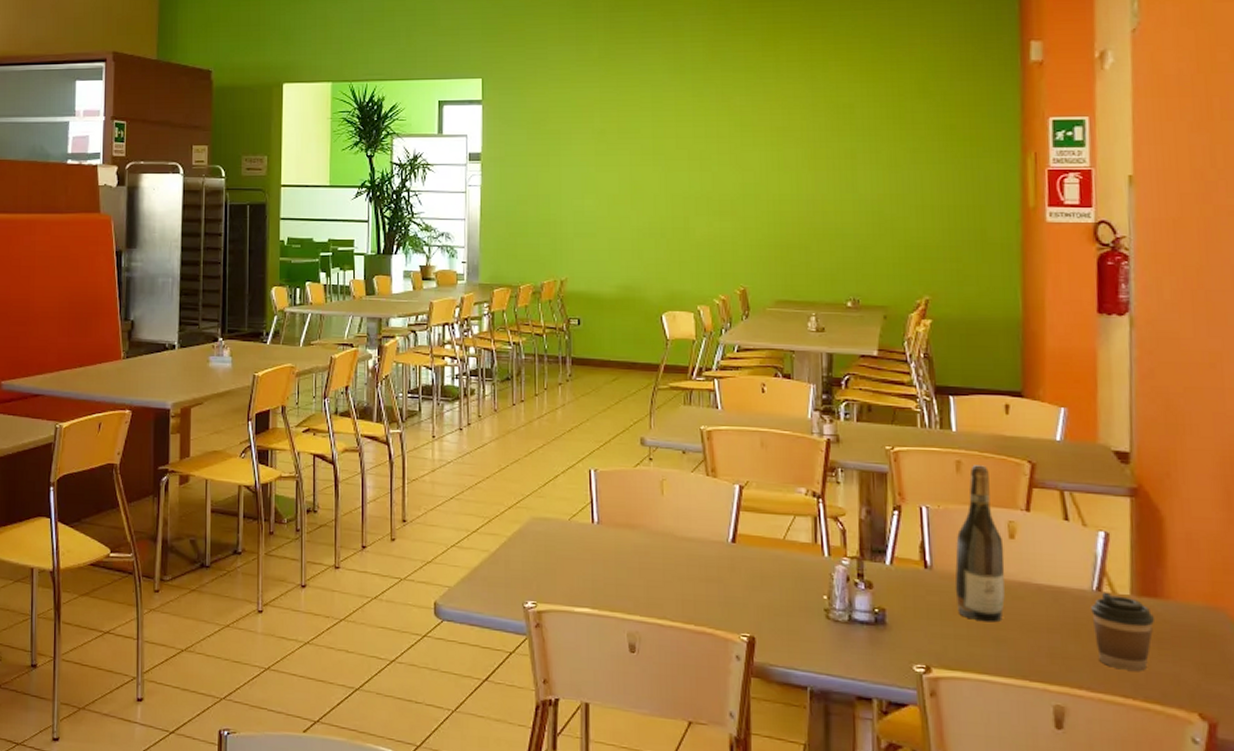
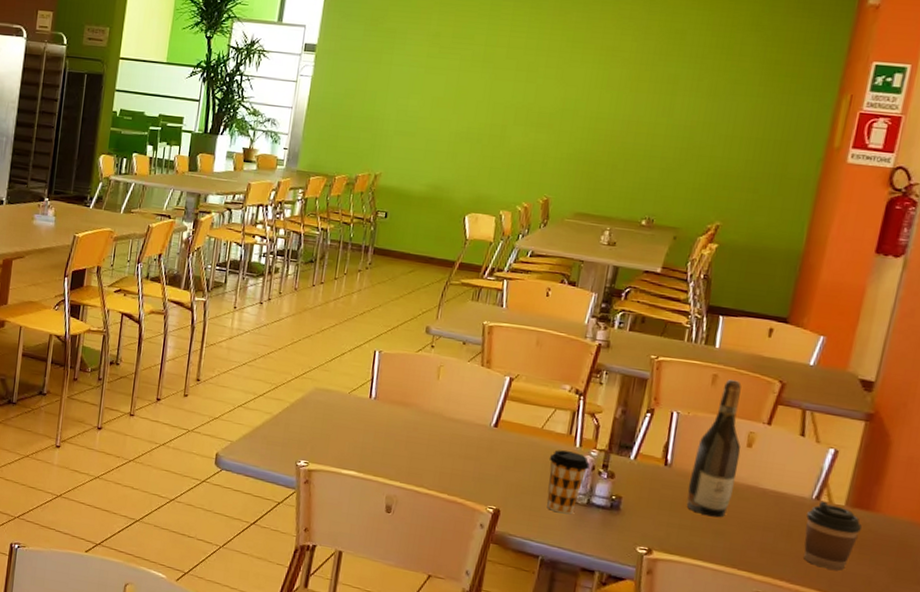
coffee cup: none [797,562,843,635] -> present [547,450,590,514]

